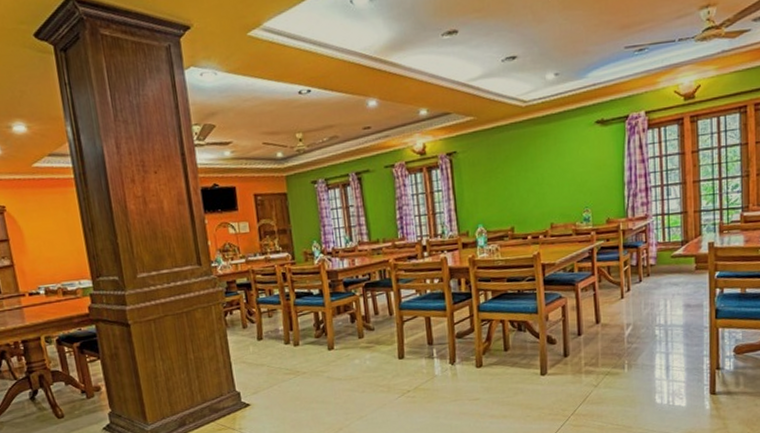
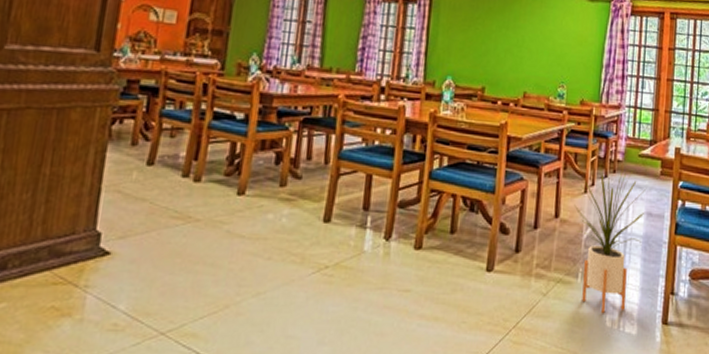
house plant: none [610,271,682,393] -> present [574,165,646,313]

